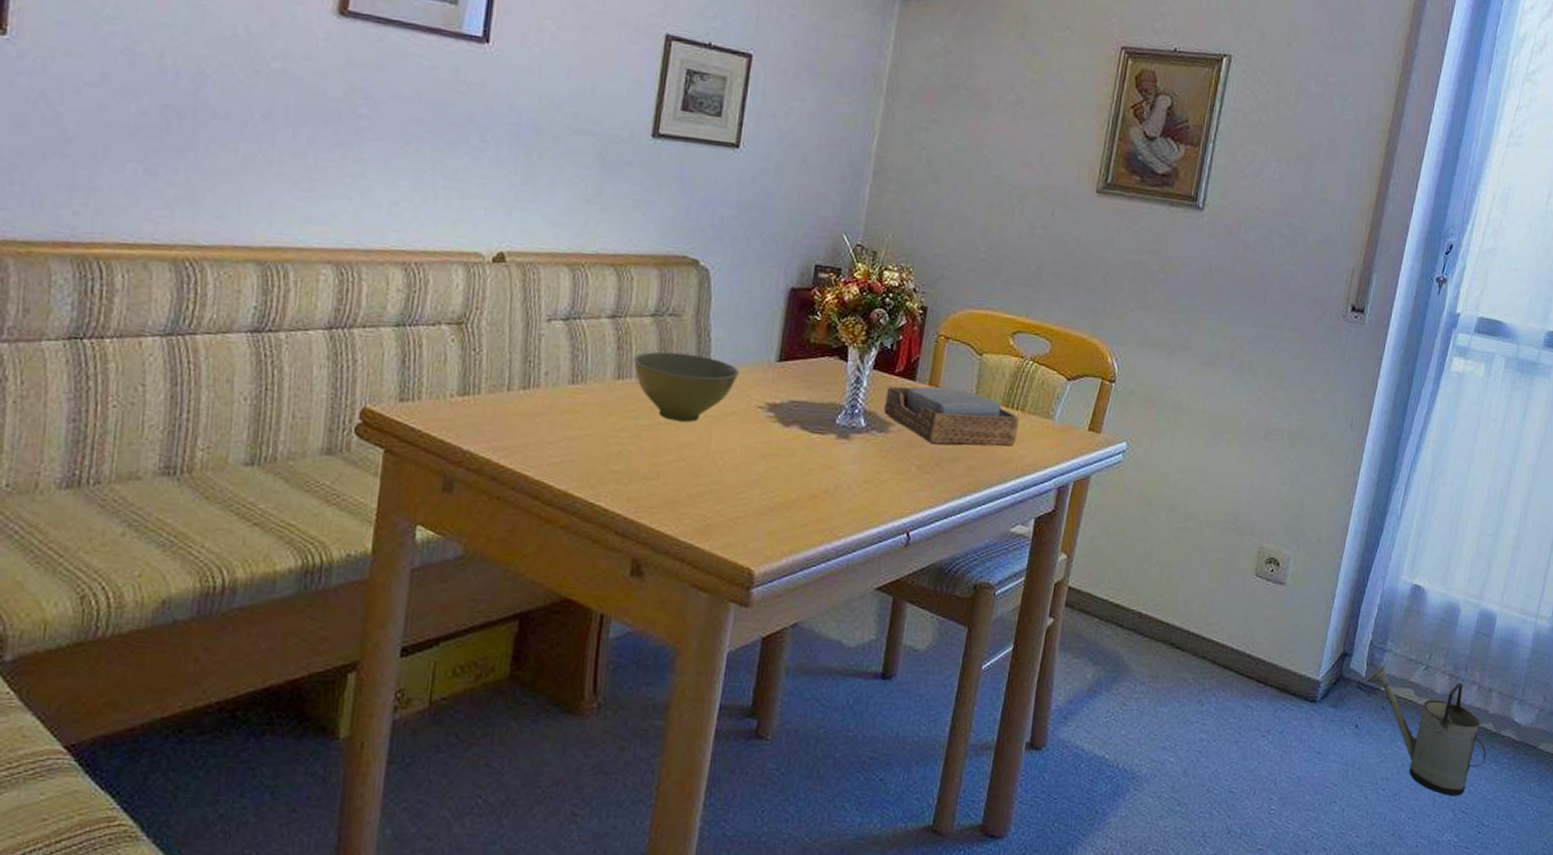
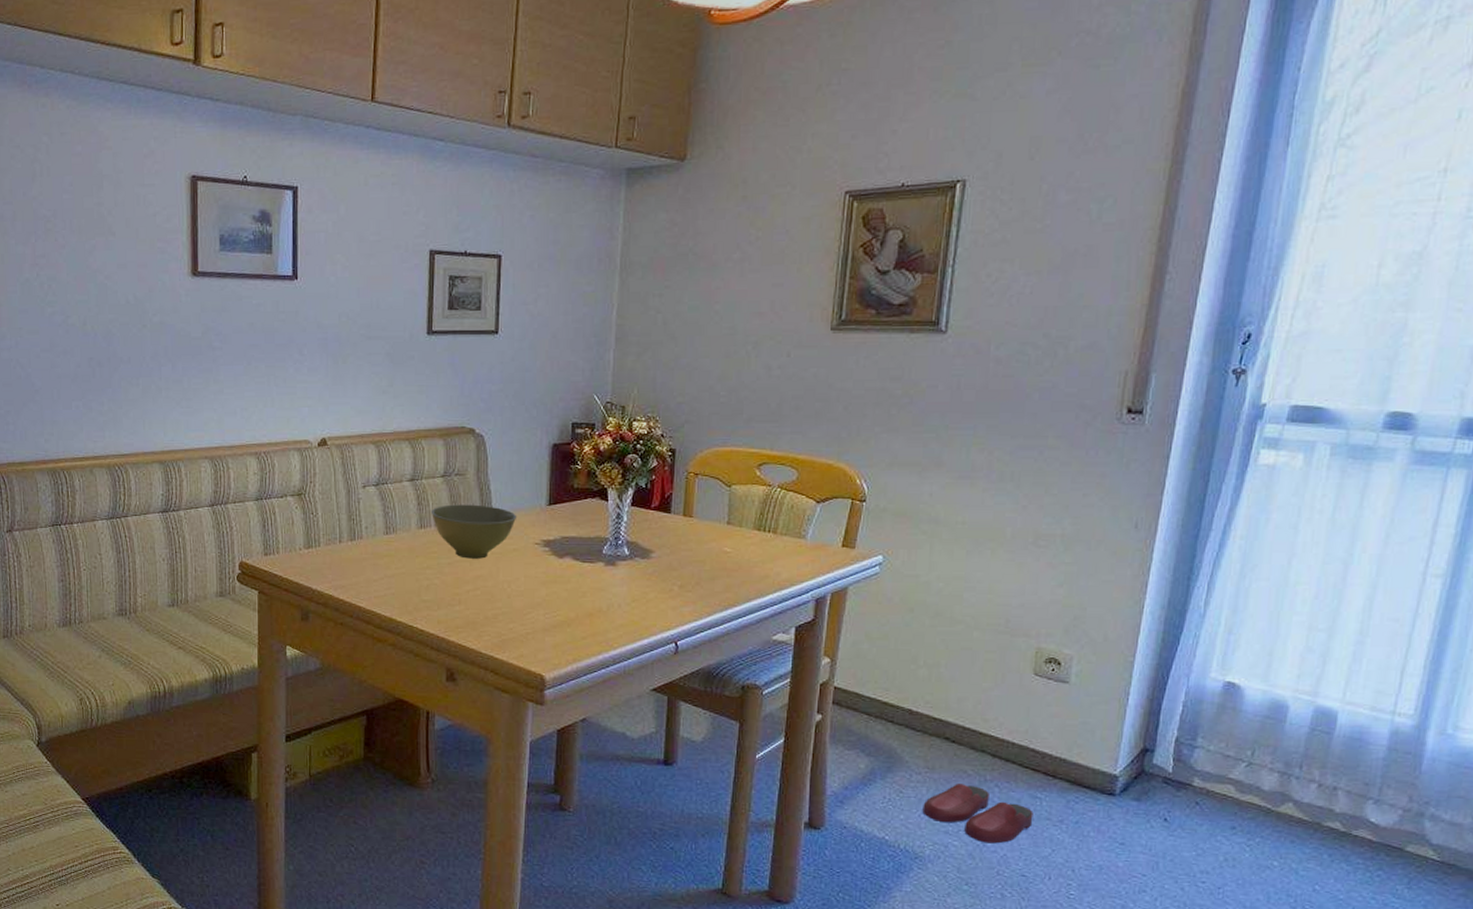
napkin holder: present [884,385,1019,447] -> none [644,517,771,567]
slippers: none [1143,694,1245,758] -> present [922,784,1033,844]
watering can: present [1365,665,1487,796] -> none [1173,761,1334,894]

